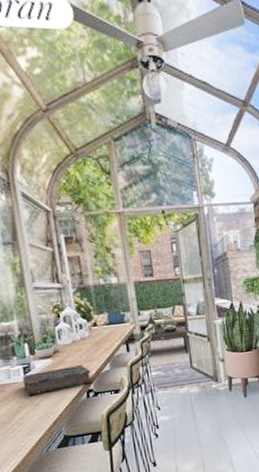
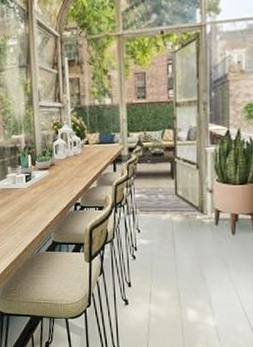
book: present [22,365,93,395] -> none [24,179,80,200]

